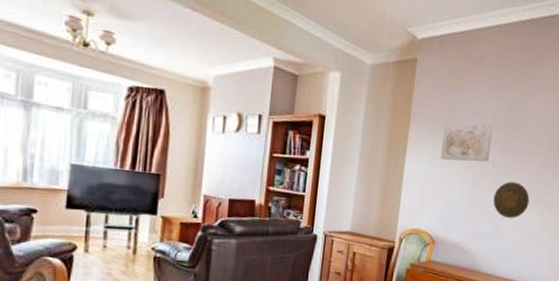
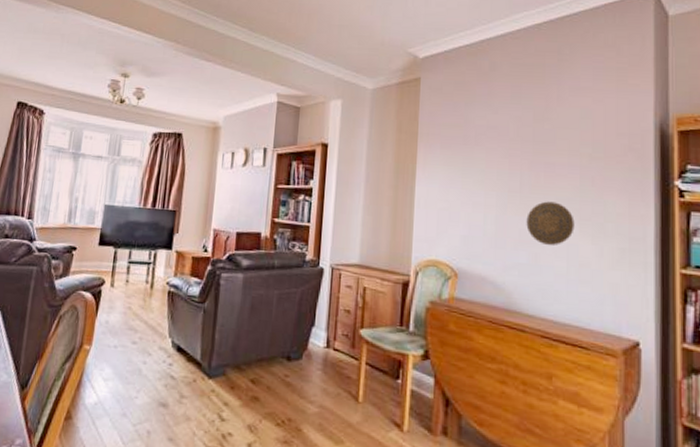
wall art: present [440,124,493,162] -> none [456,138,516,181]

